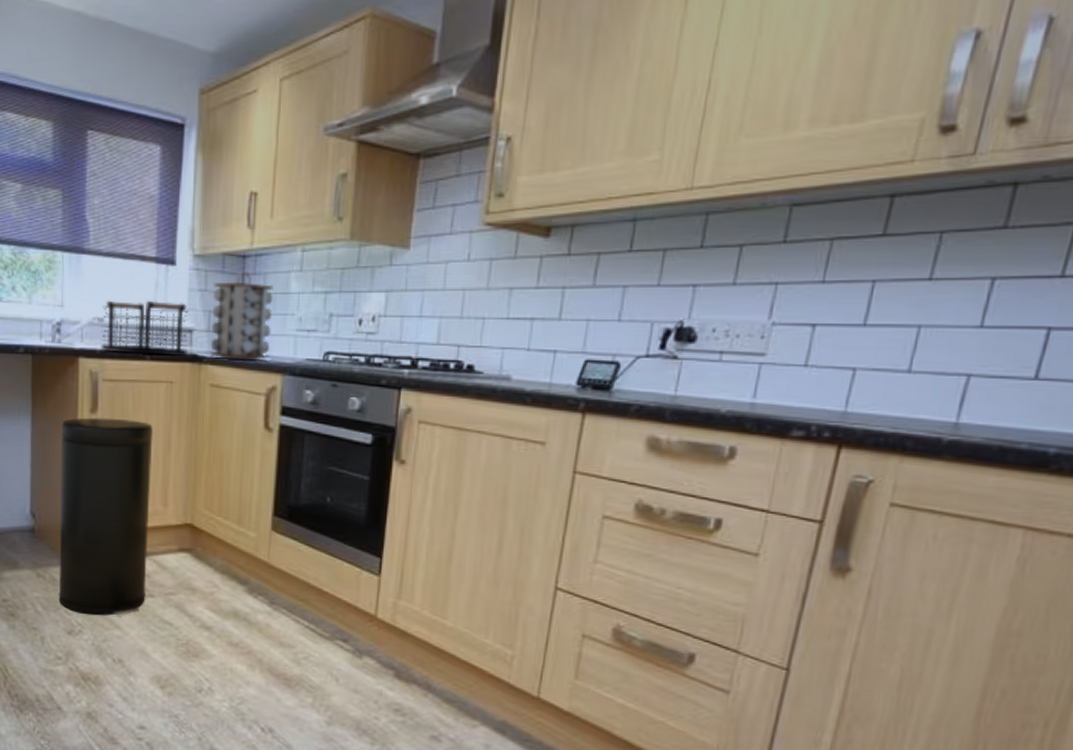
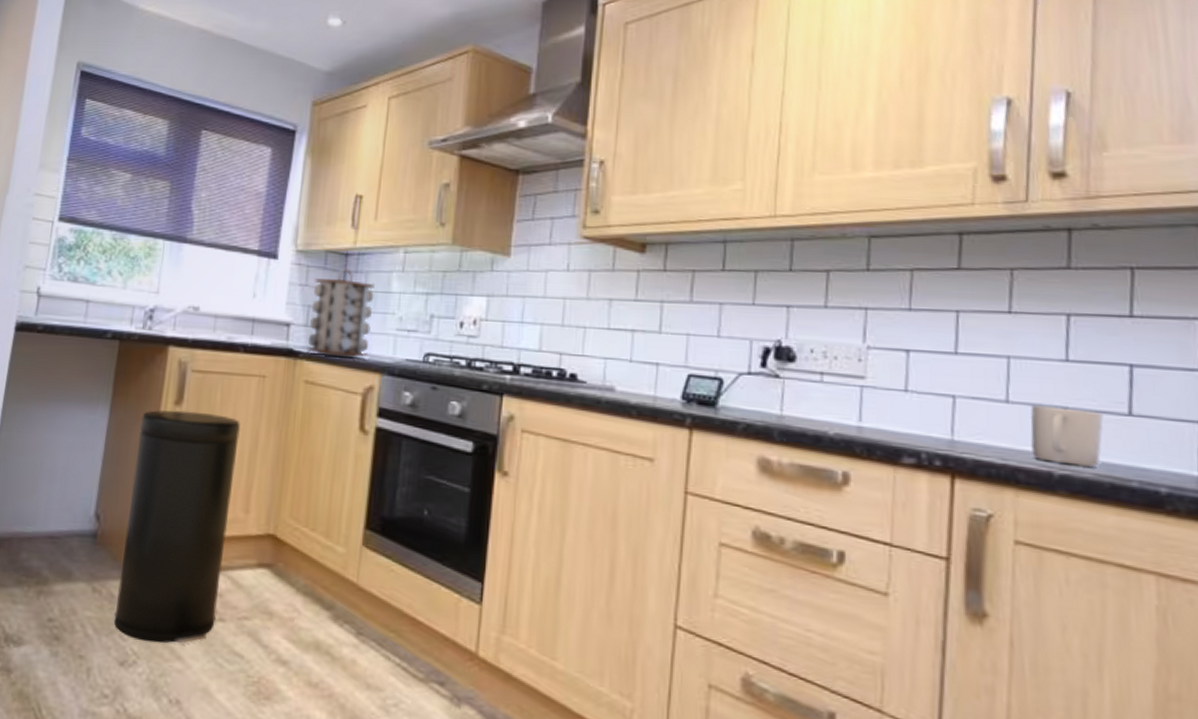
dish rack: present [101,300,188,357] -> none [193,289,287,351]
mug: none [924,373,1007,431] -> present [1030,404,1104,467]

